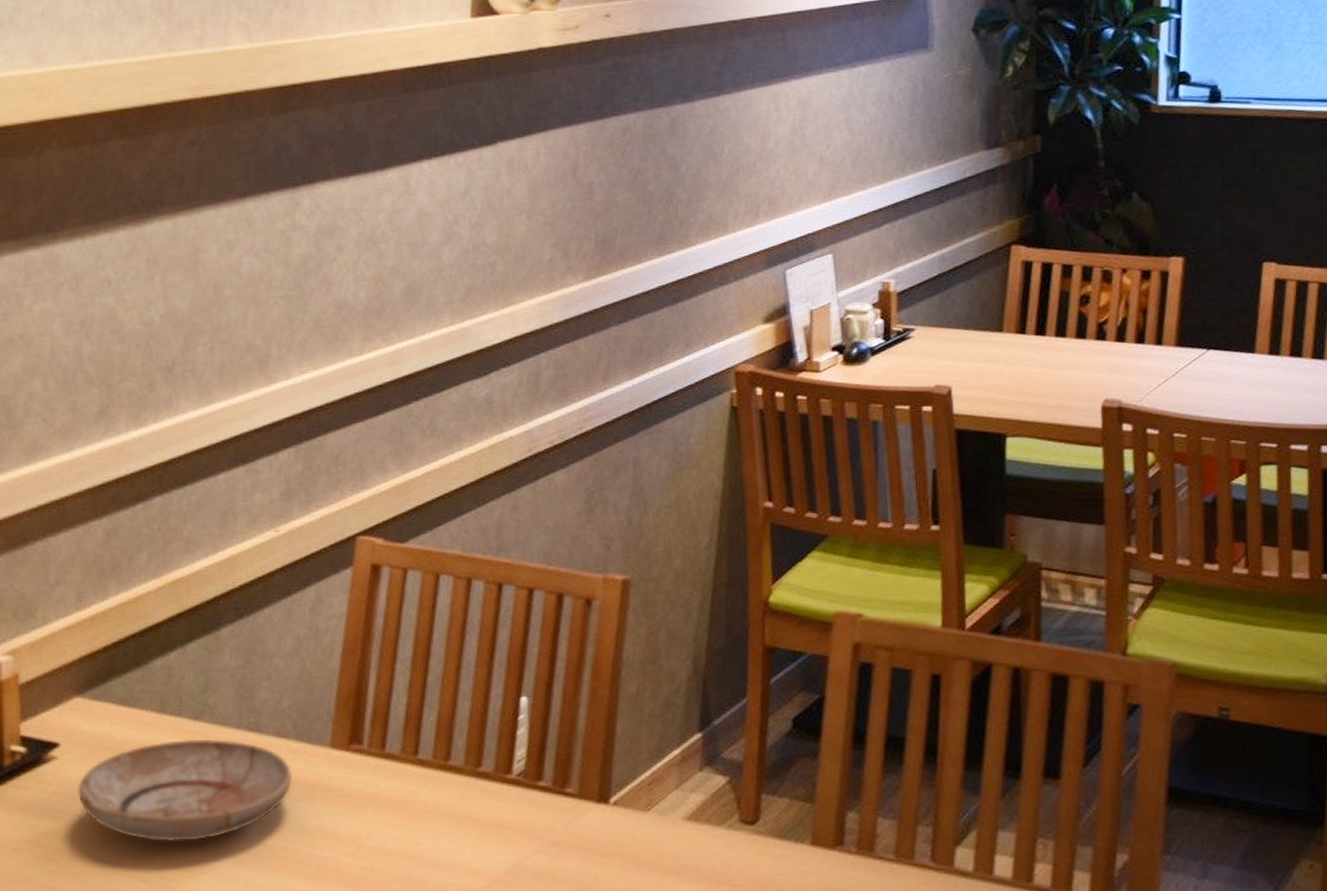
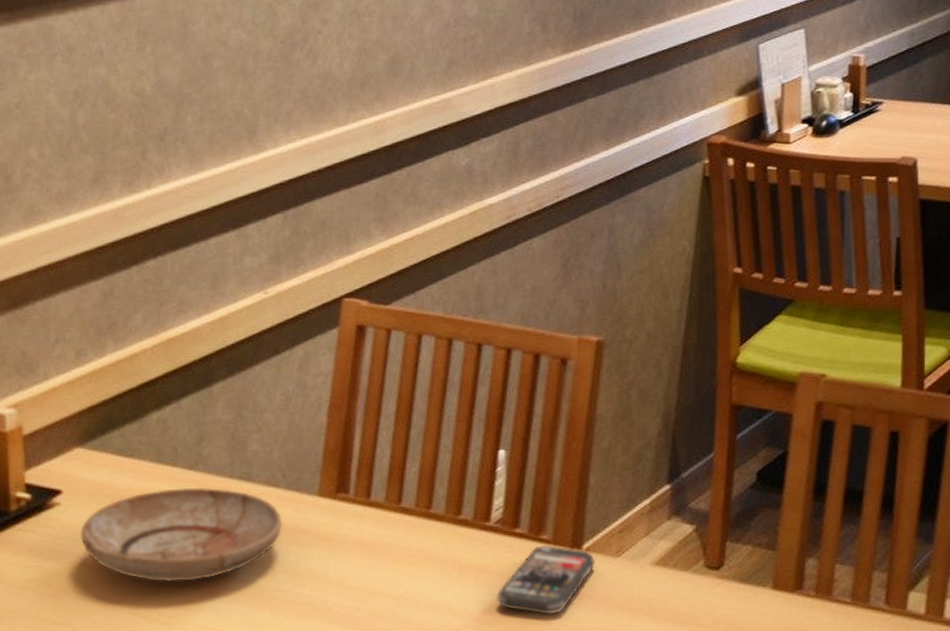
smartphone: none [519,798,624,875] -> present [496,544,596,615]

